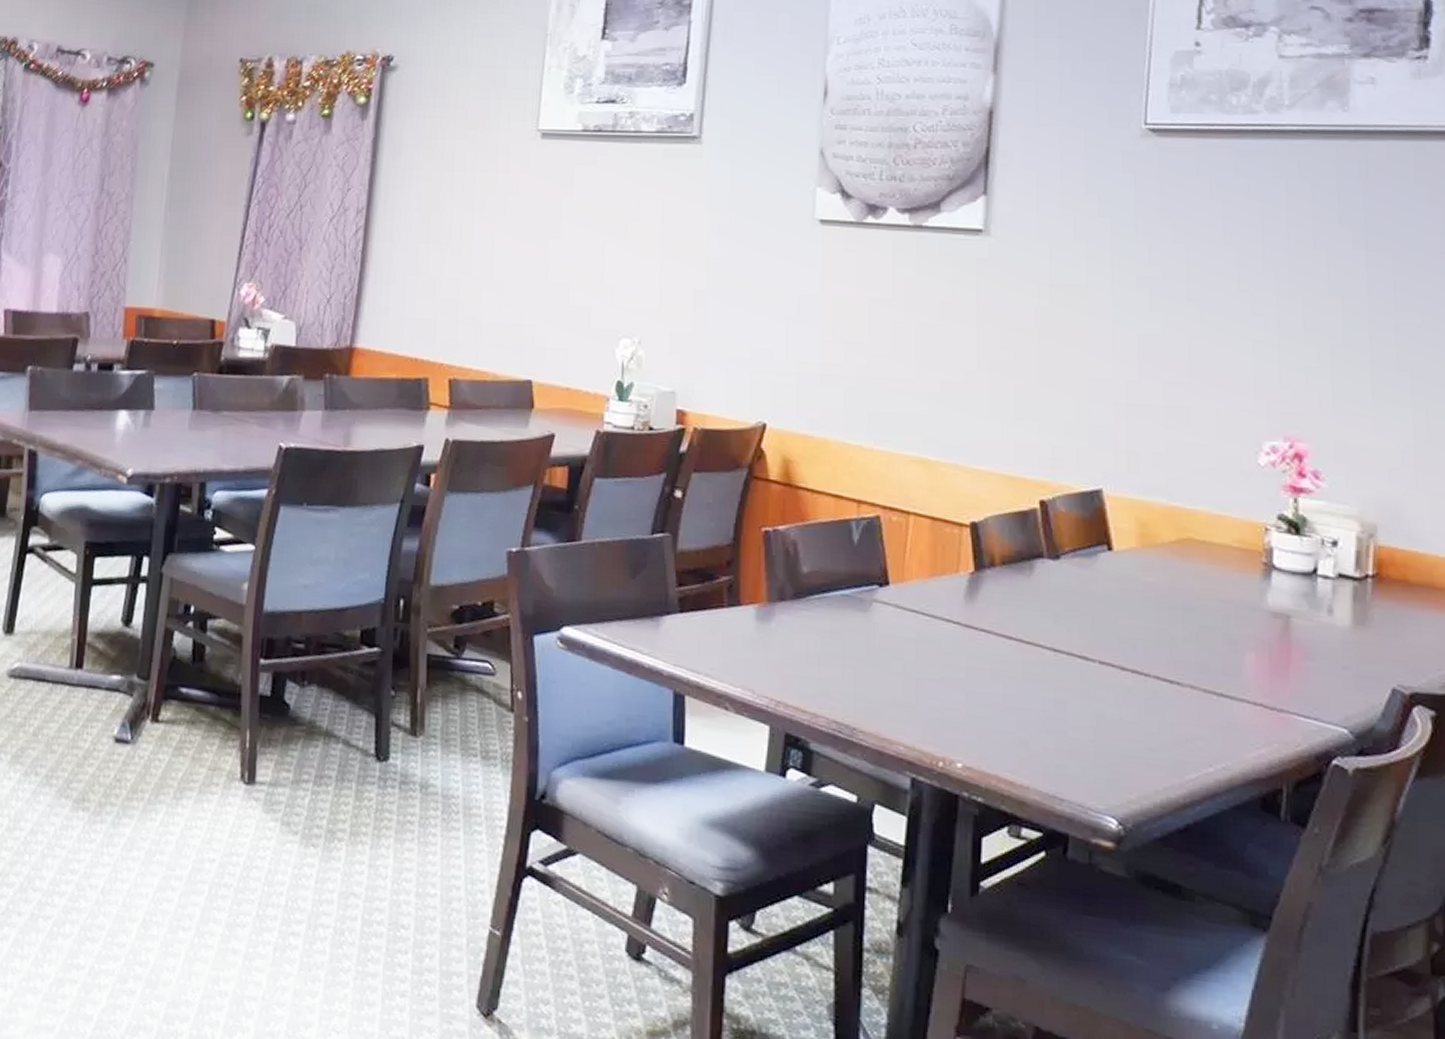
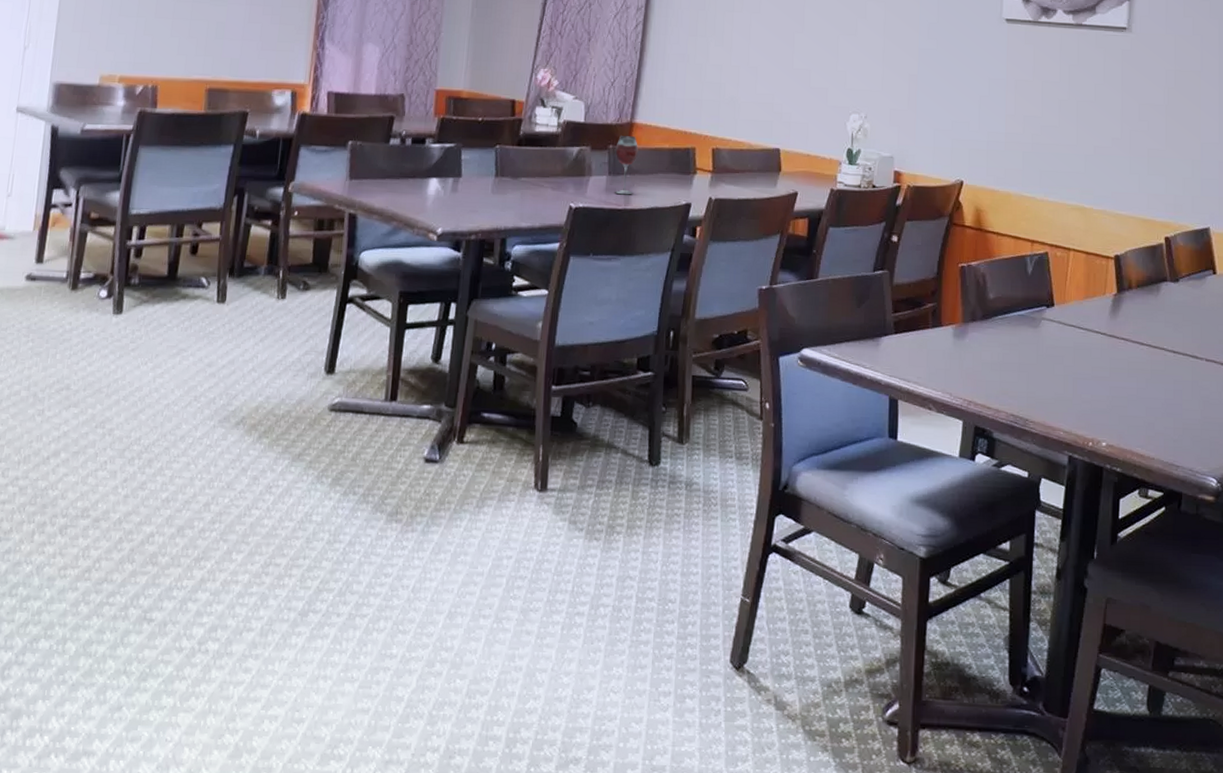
wineglass: none [332,363,360,434] -> present [615,136,638,195]

